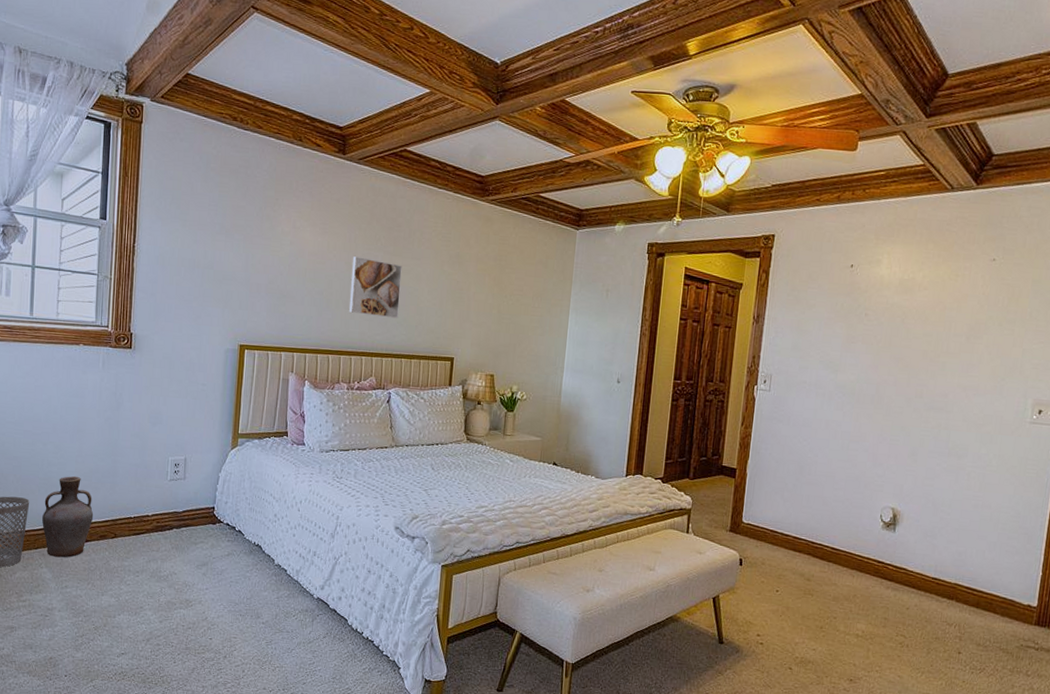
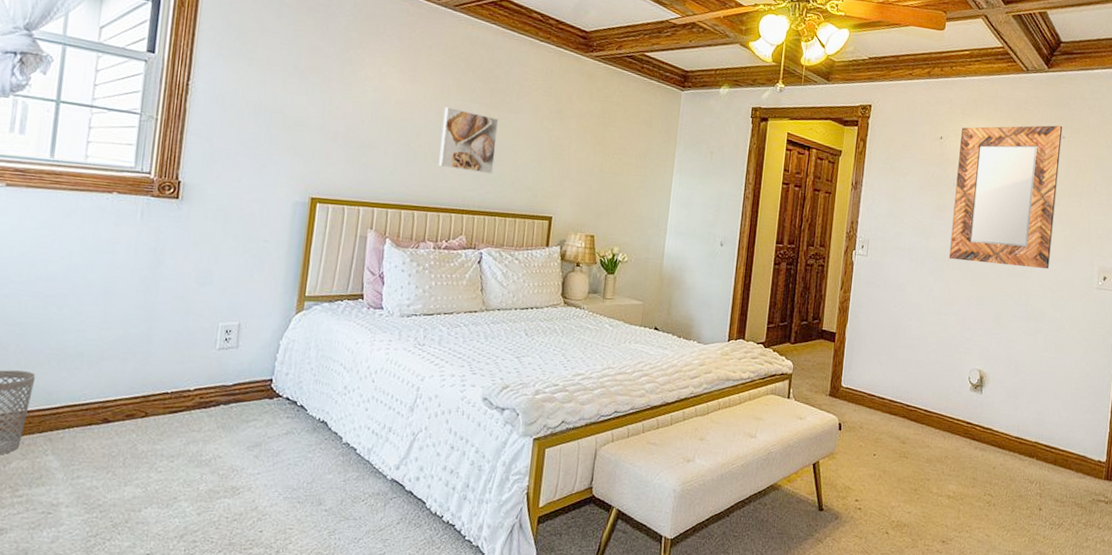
vase: present [42,476,94,558] -> none [50,345,120,443]
home mirror: none [859,246,993,402] -> present [949,125,1063,269]

